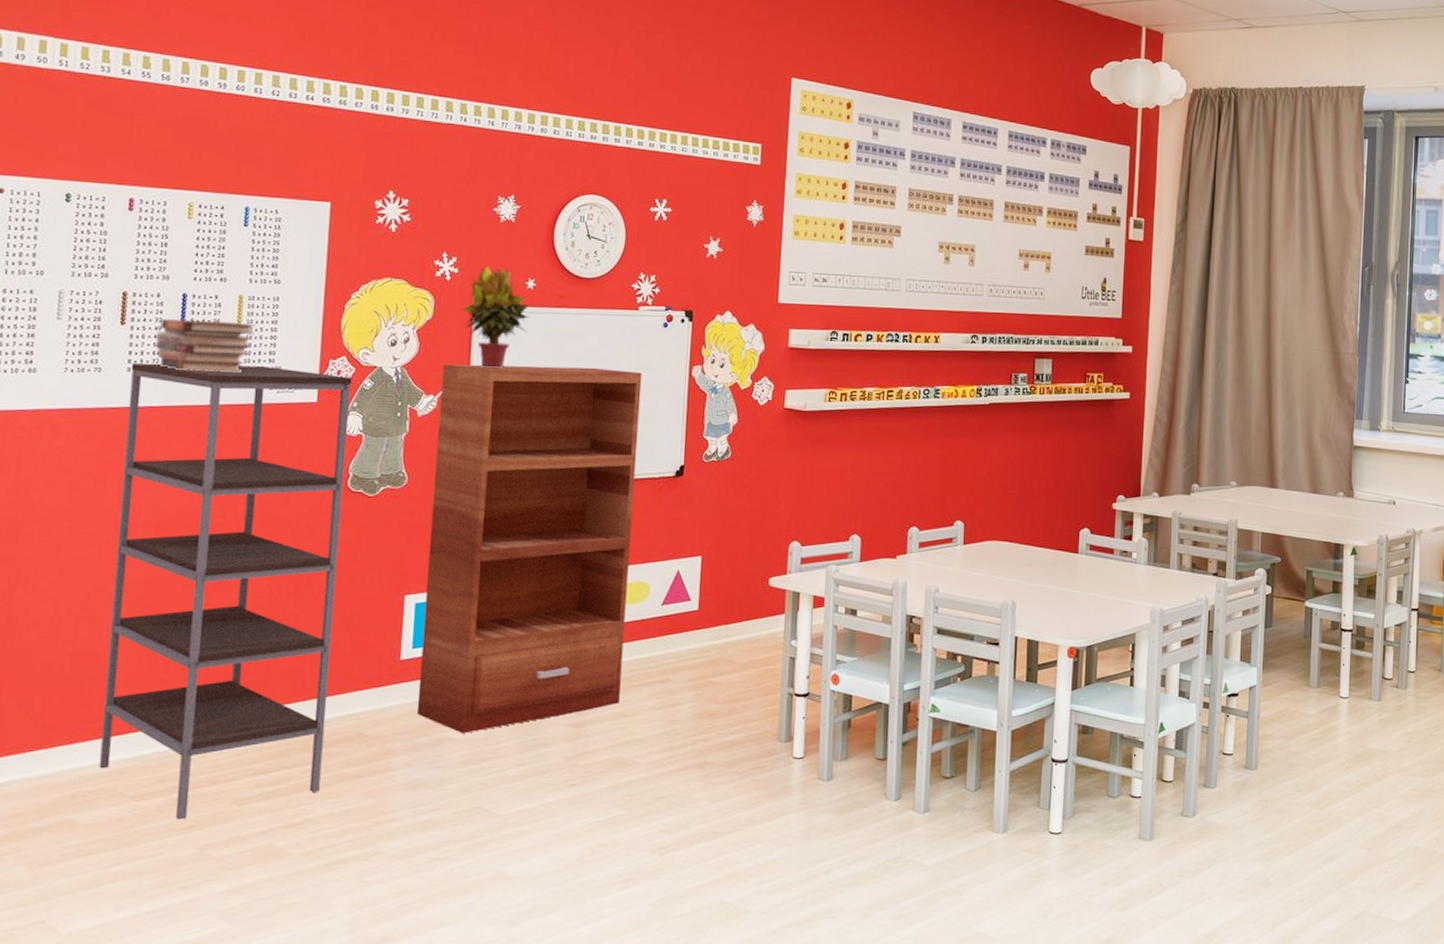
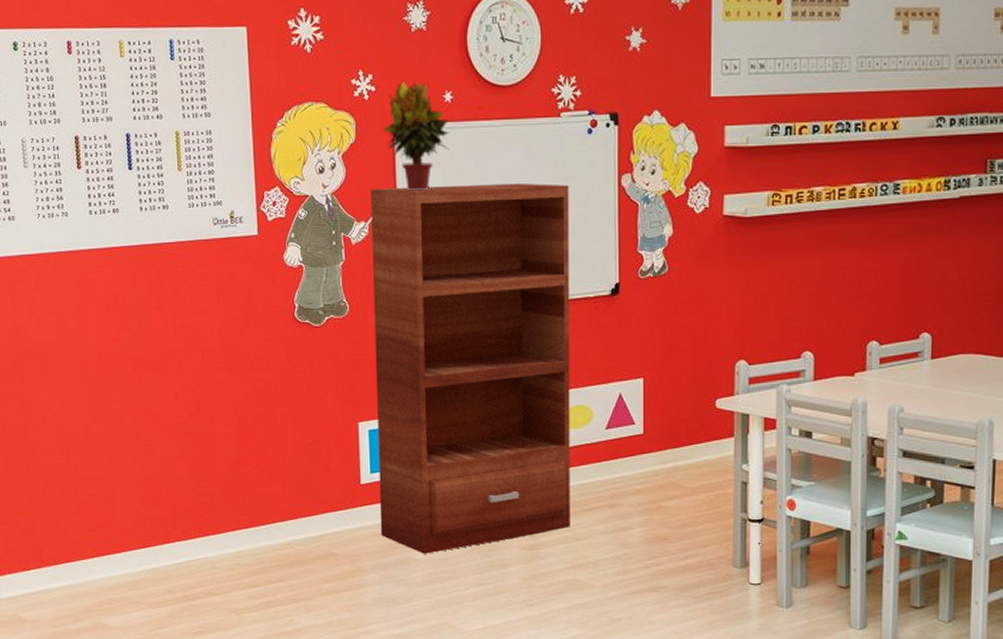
shelving unit: present [99,362,353,820] -> none [92,201,303,626]
book stack: present [155,319,255,373] -> none [109,159,193,211]

